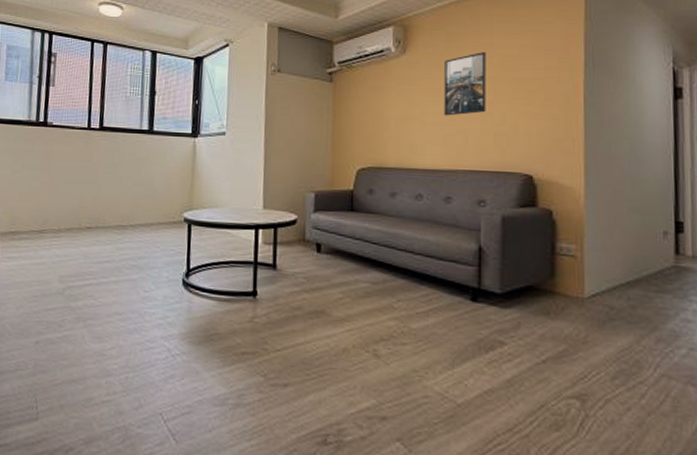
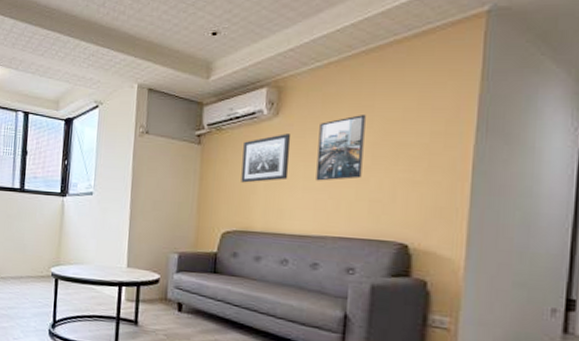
wall art: none [373,71,419,119] -> present [241,134,291,183]

